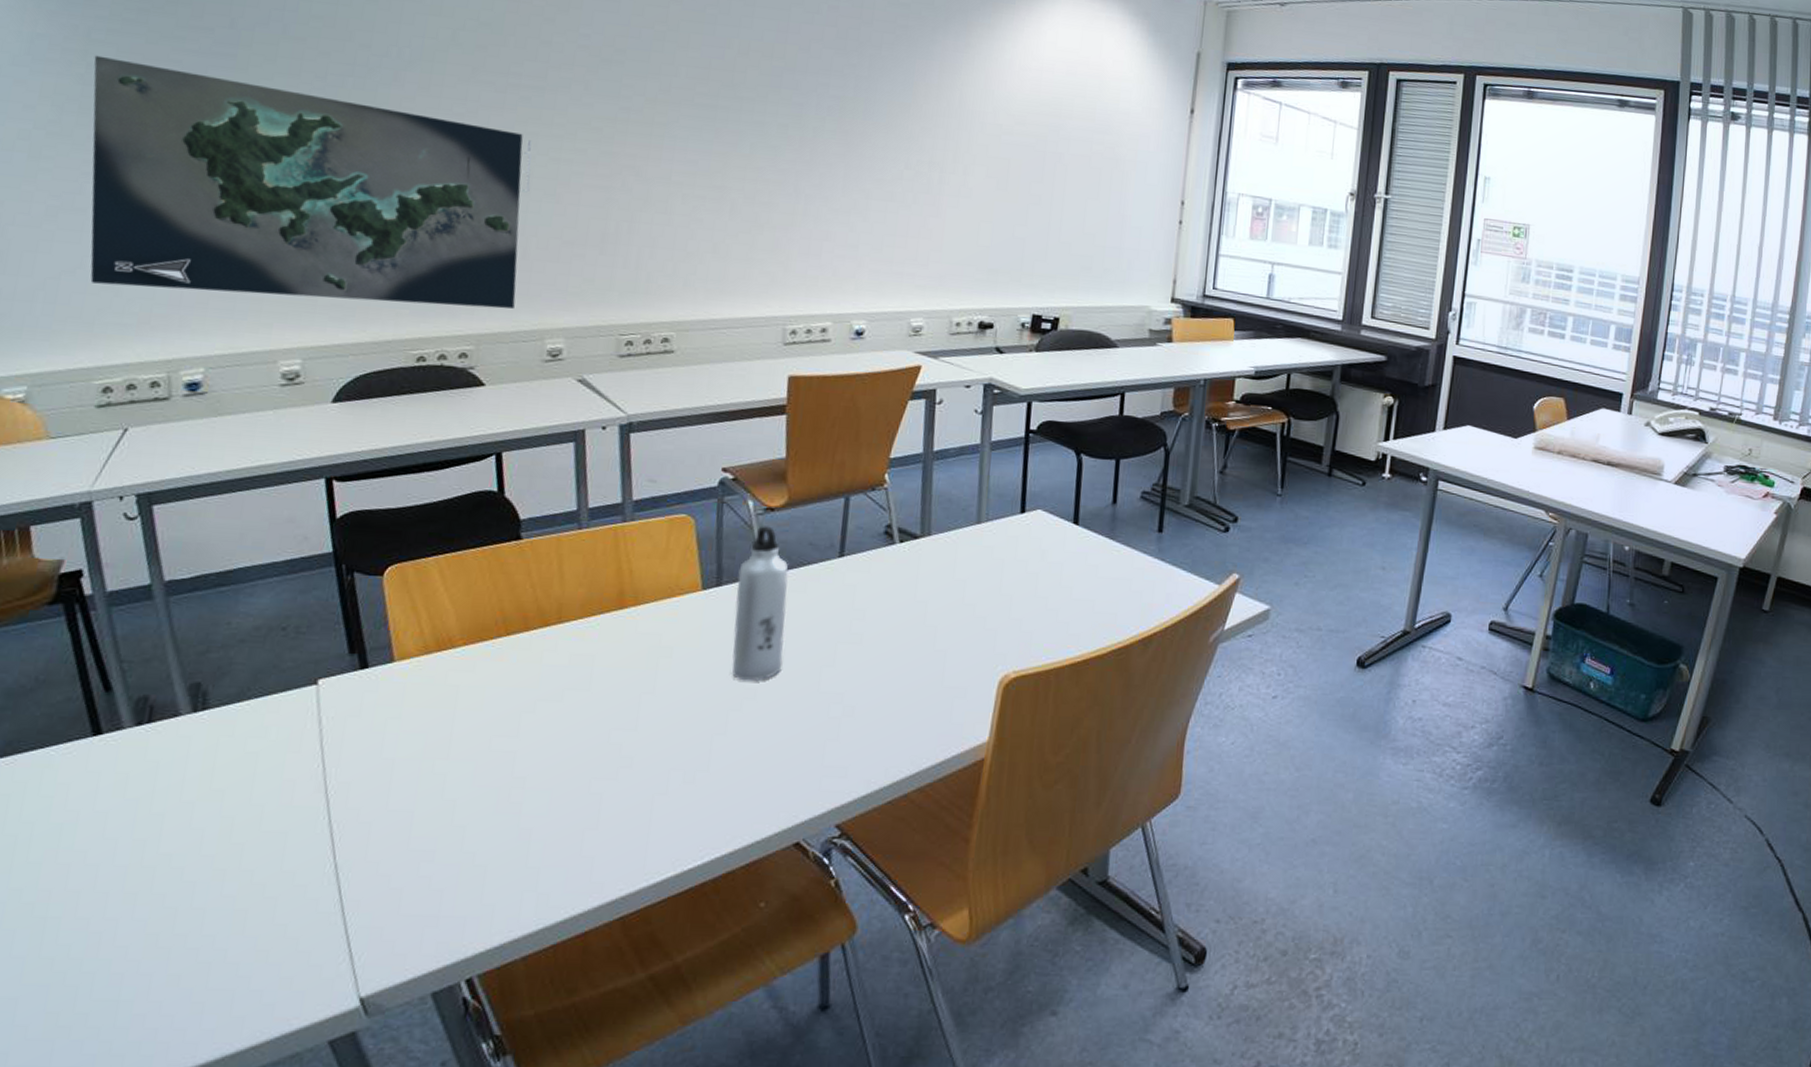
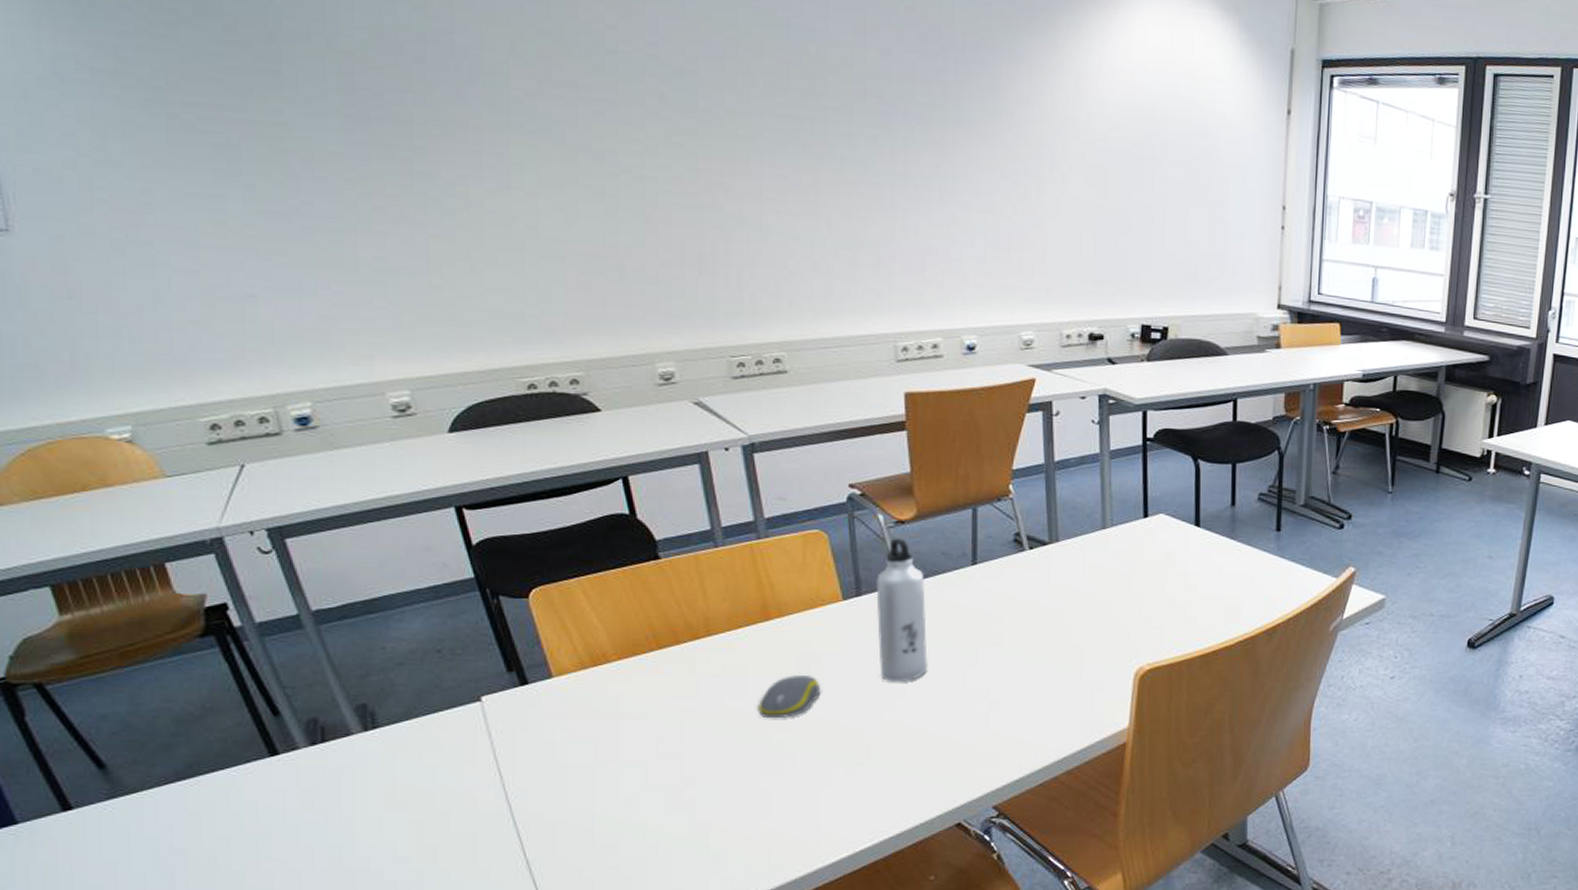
map: present [90,55,532,309] -> none [127,75,619,334]
computer mouse: none [598,668,668,717] -> present [756,674,820,719]

